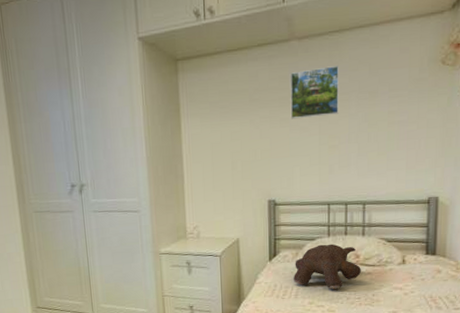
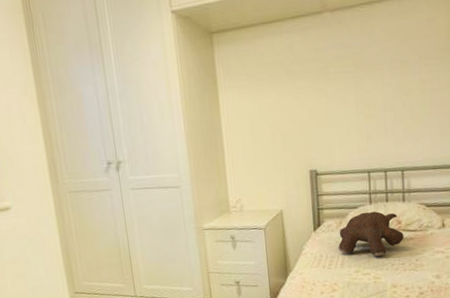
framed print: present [290,66,339,120] -> none [324,36,373,90]

